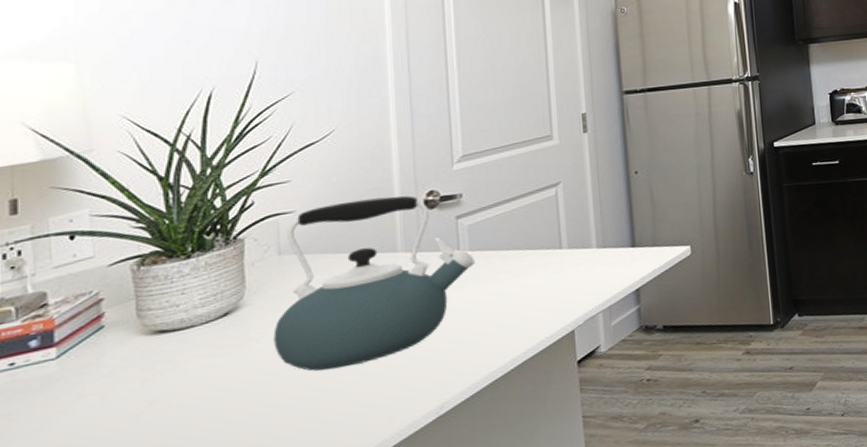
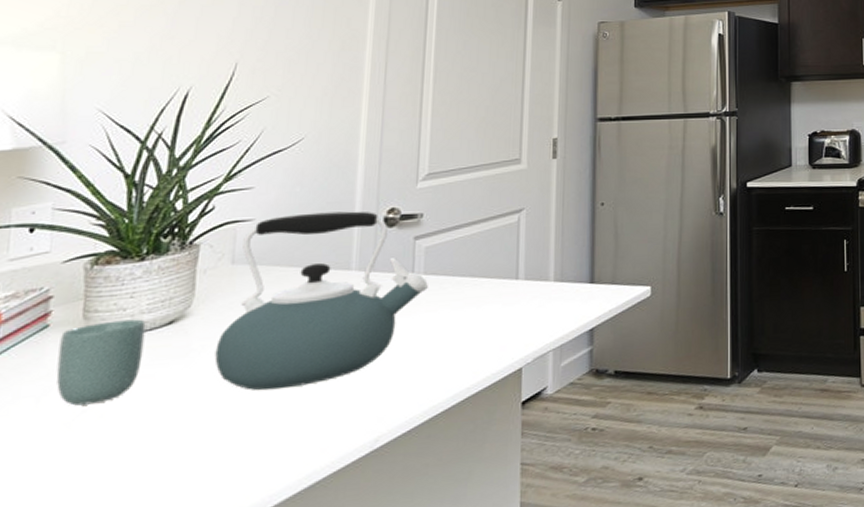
cup: none [117,313,202,399] -> present [56,319,146,406]

